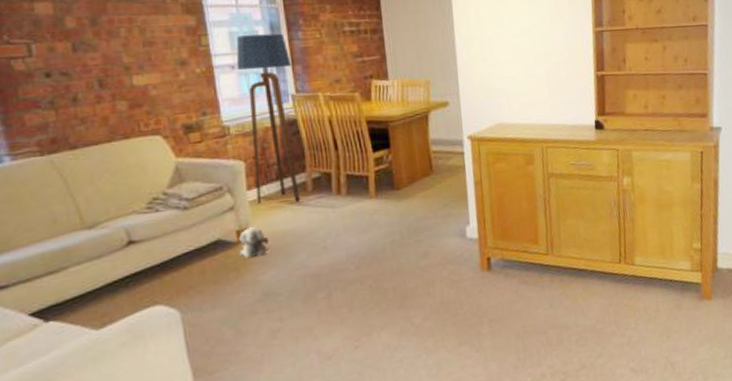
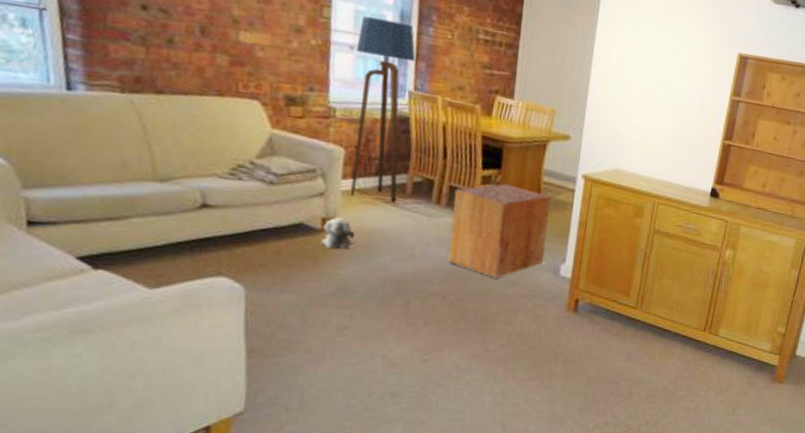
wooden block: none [351,161,449,254] -> present [448,184,550,278]

